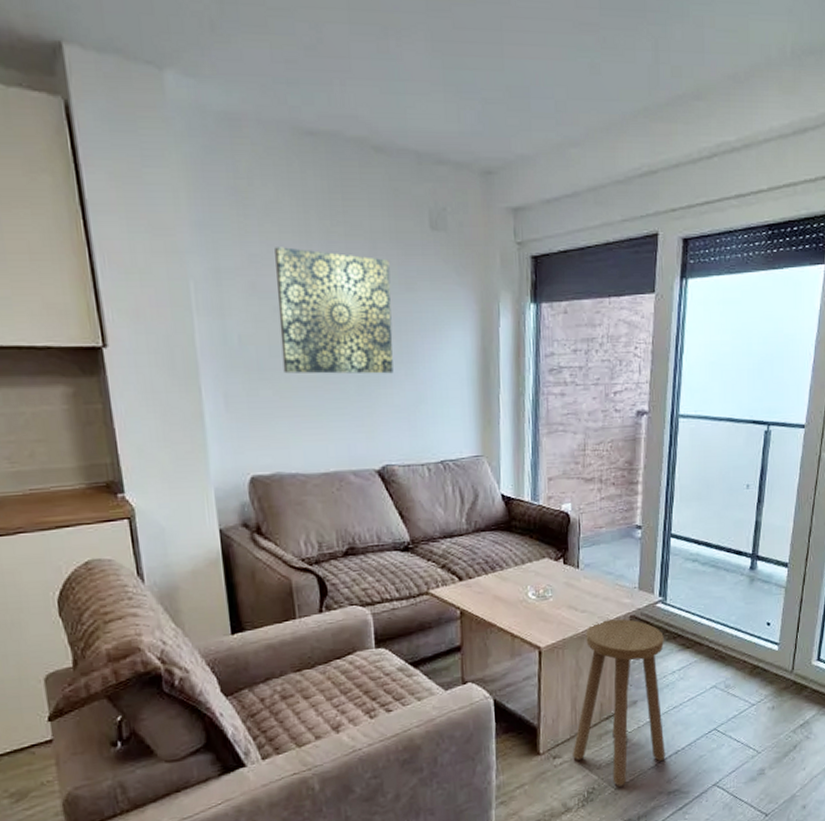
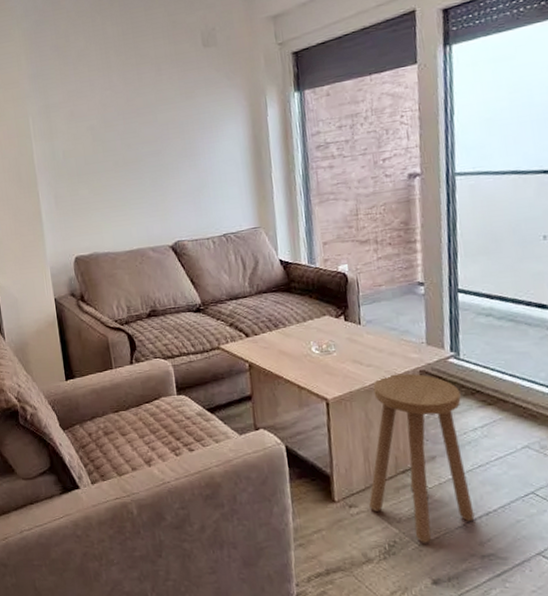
wall art: present [275,247,394,374] -> none [86,77,180,176]

